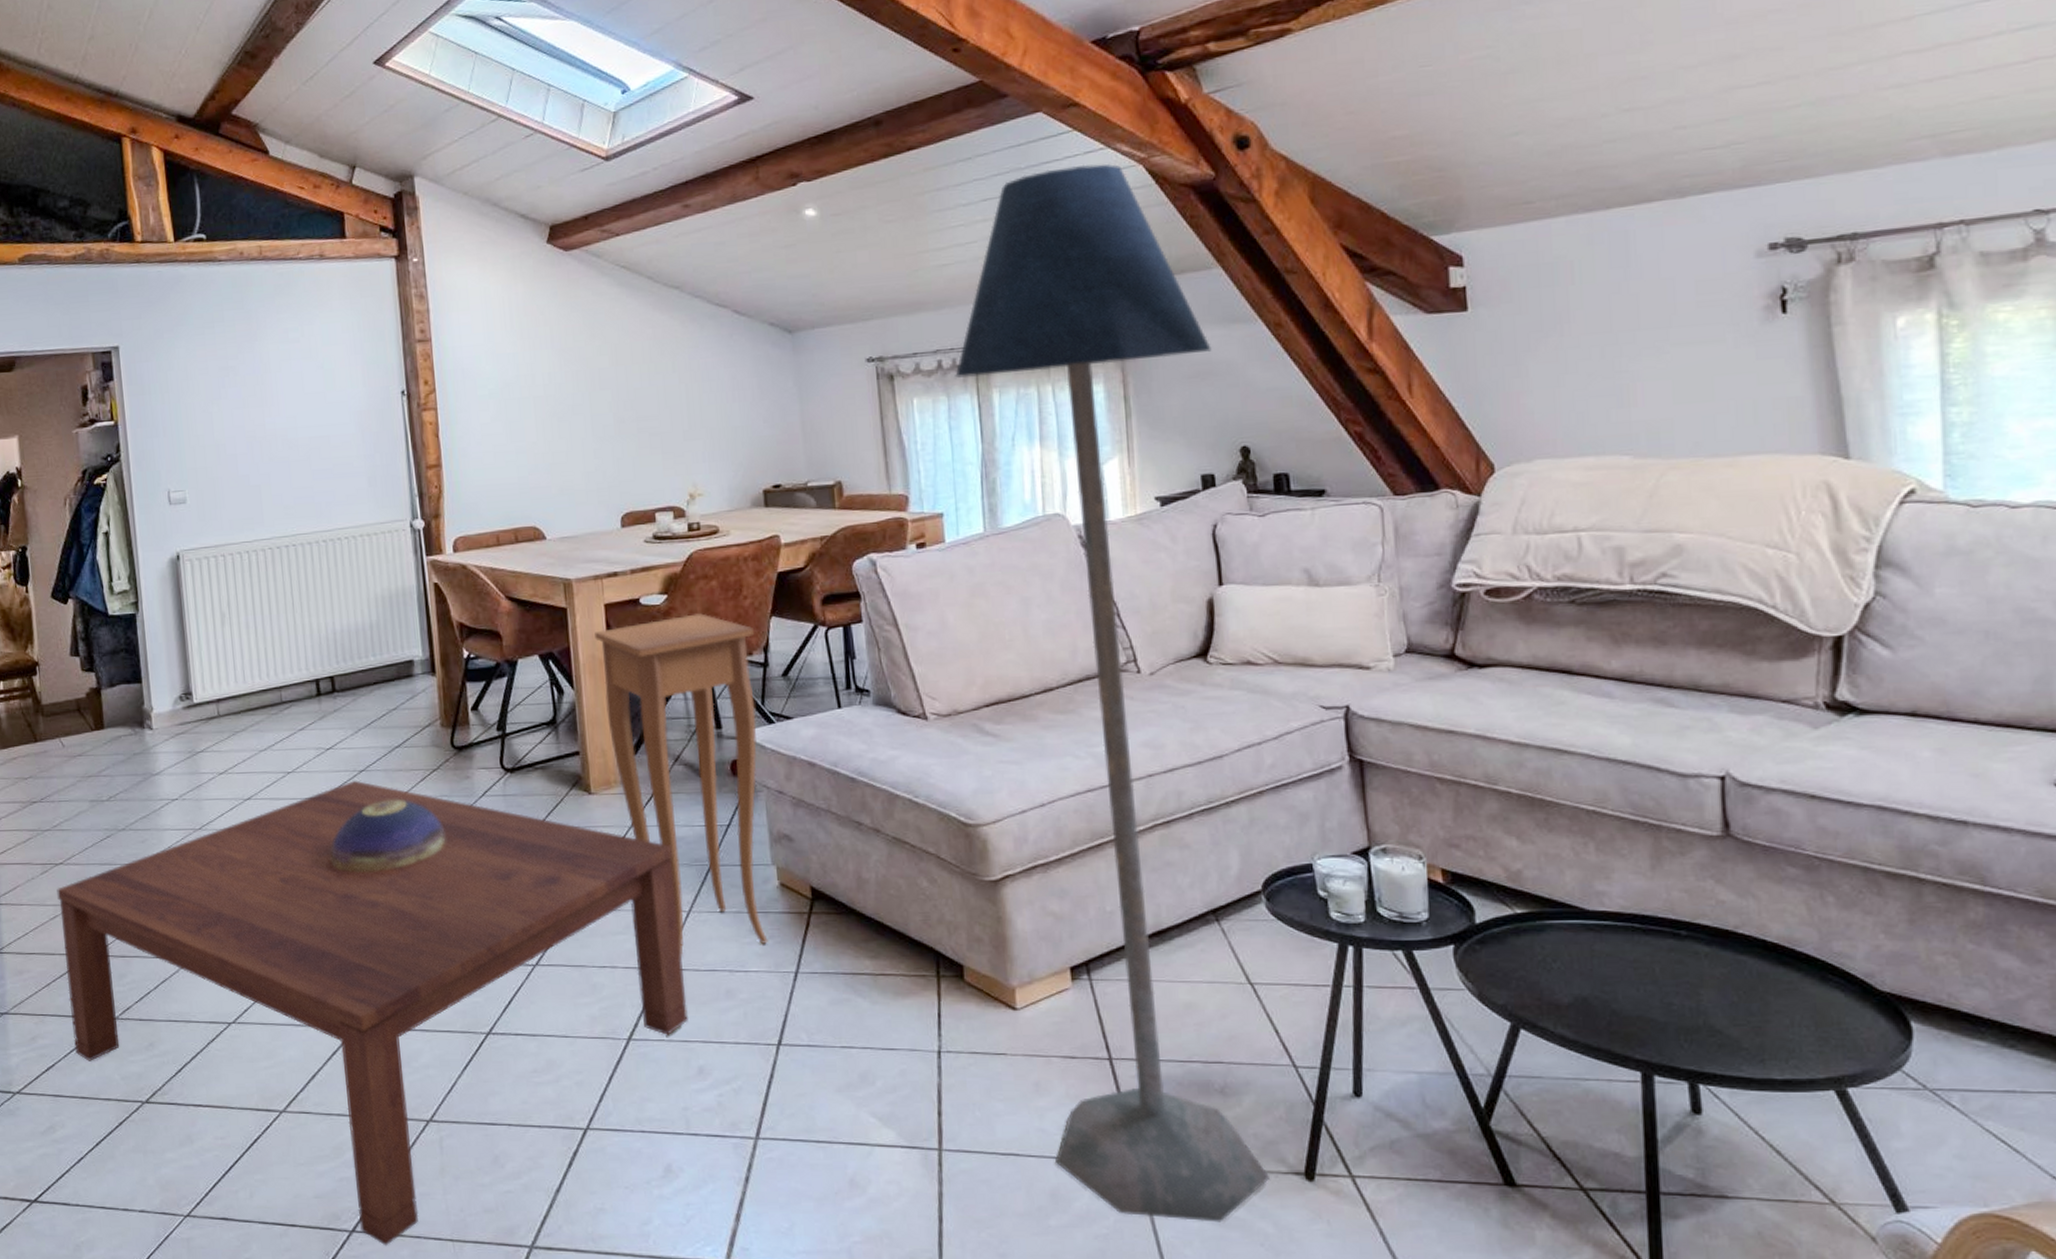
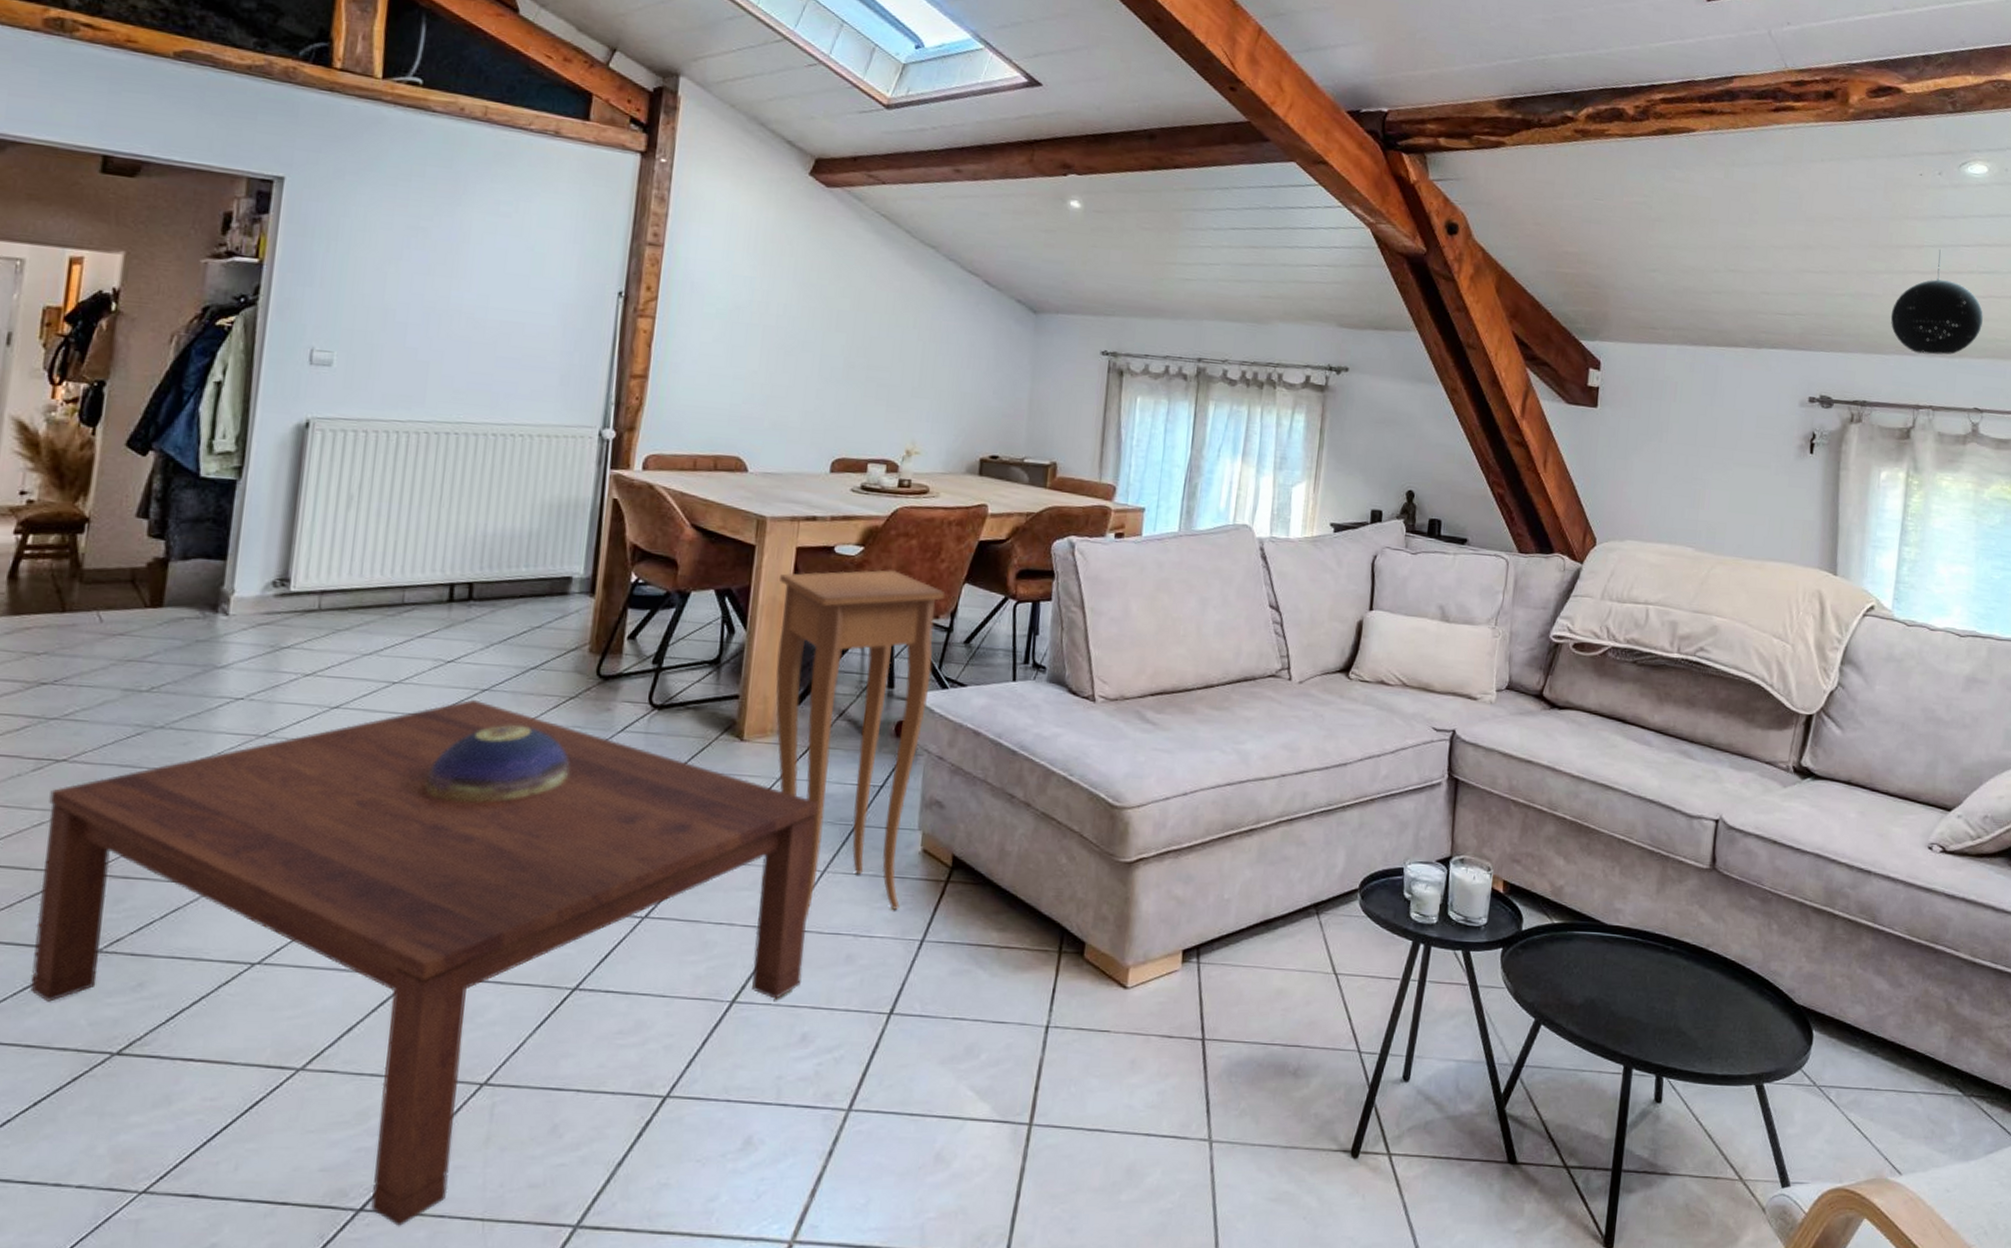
floor lamp: present [955,163,1269,1223] -> none [1137,214,1399,1197]
pendant light: none [1877,15,2029,157] -> present [1890,249,1983,355]

